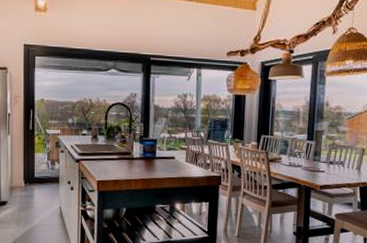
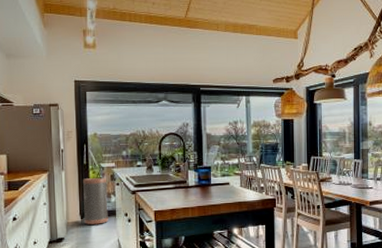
trash can: none [27,143,52,191] -> present [82,177,108,226]

